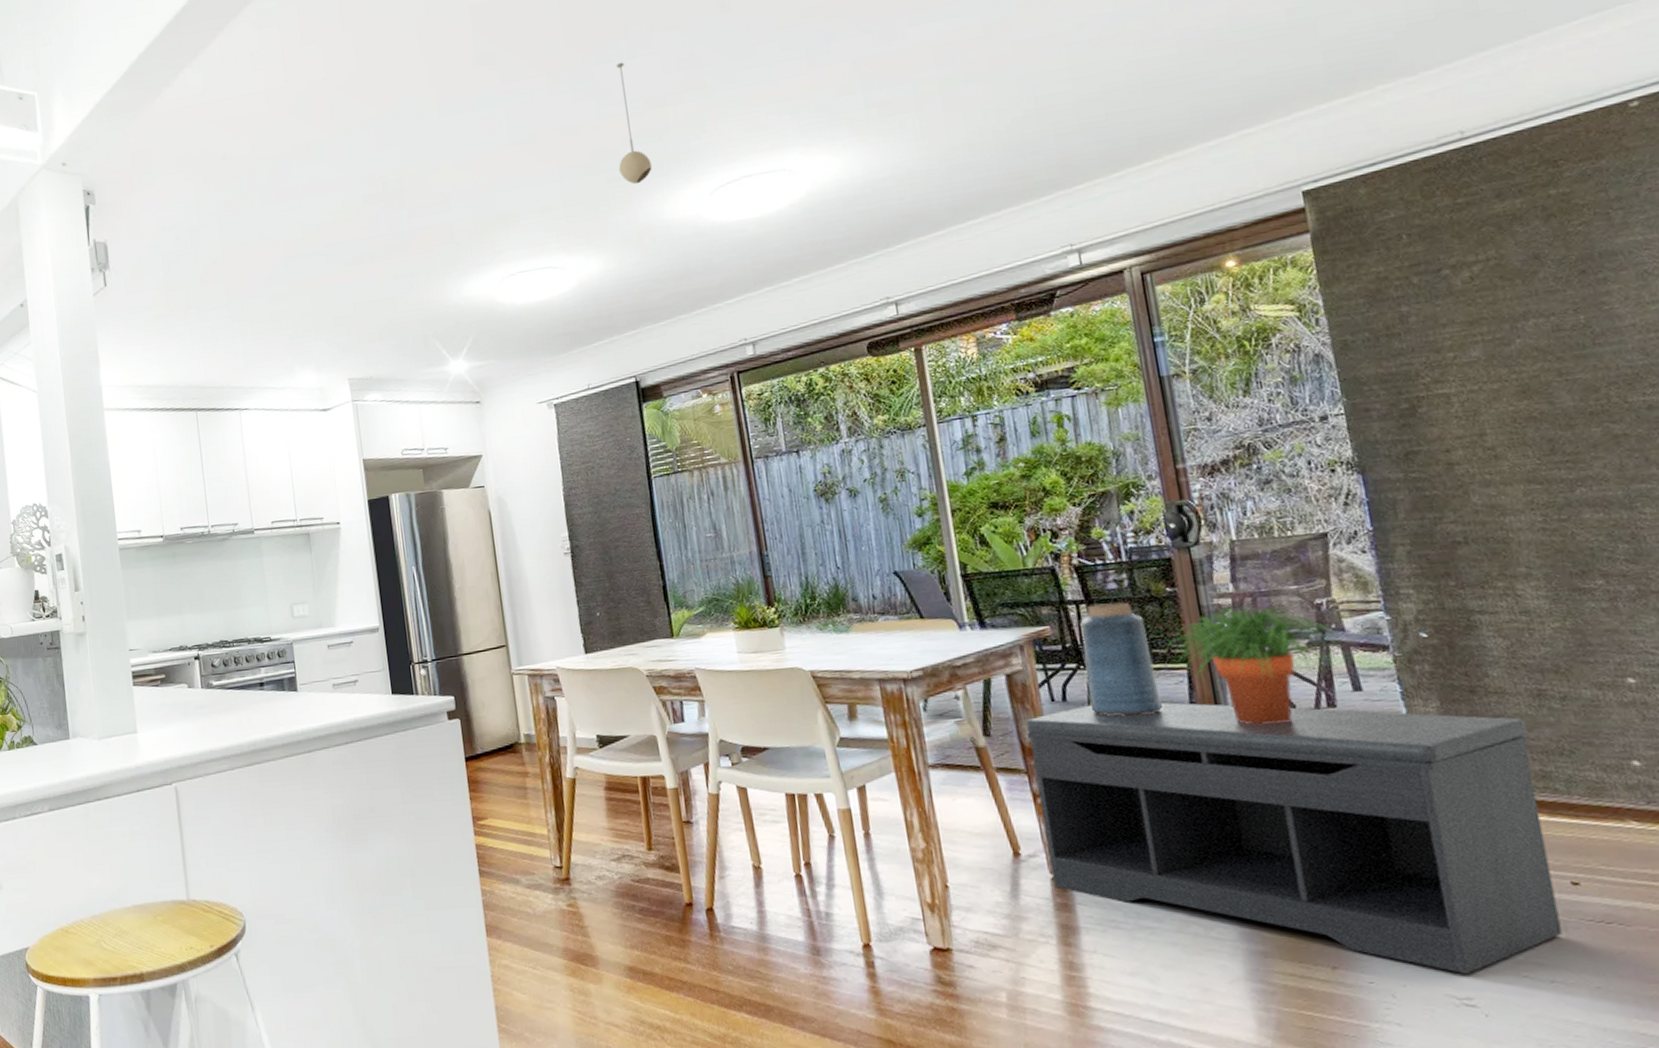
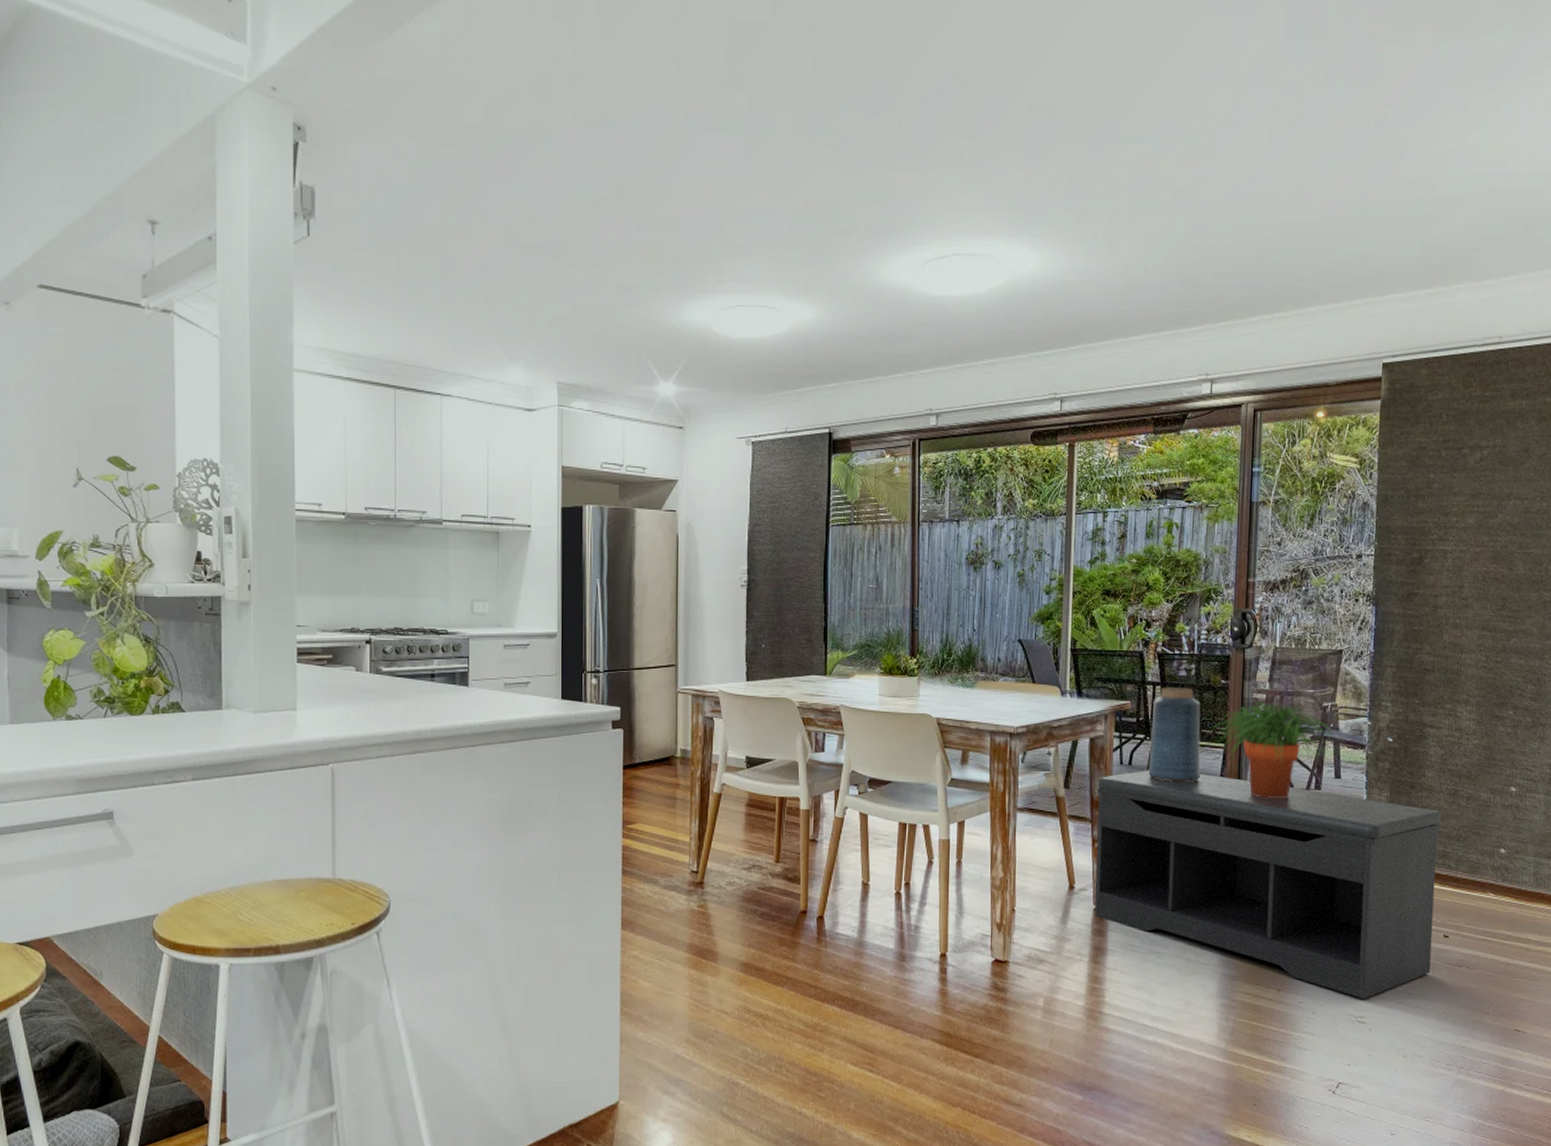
pendant light: present [616,62,652,185] -> none [844,115,875,241]

